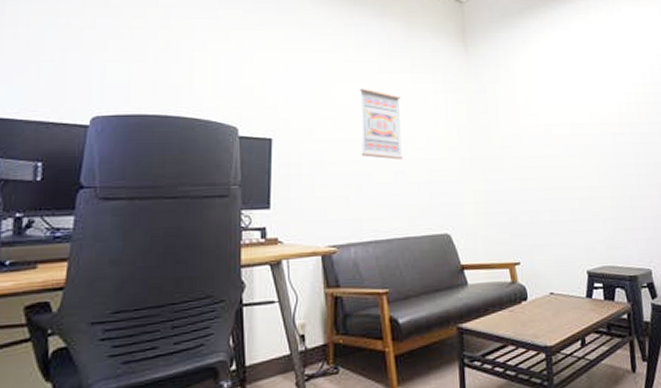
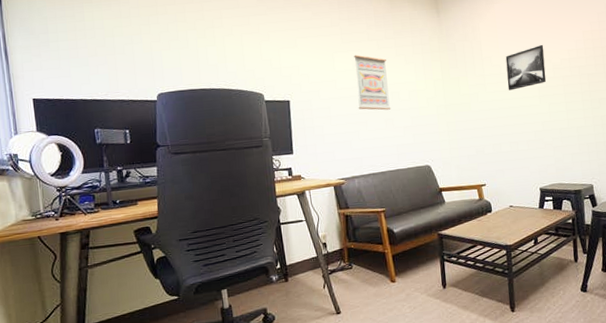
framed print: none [545,94,593,146] -> present [505,44,546,91]

